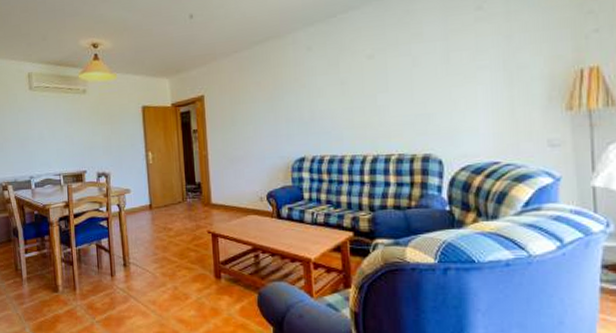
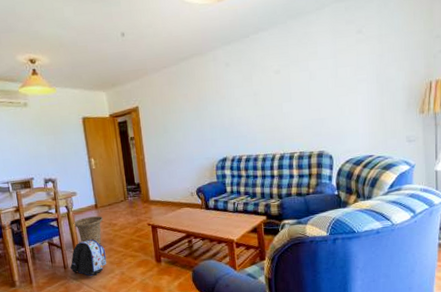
backpack: none [117,245,159,288] -> present [69,239,107,276]
basket: none [124,218,158,252] -> present [73,216,104,245]

